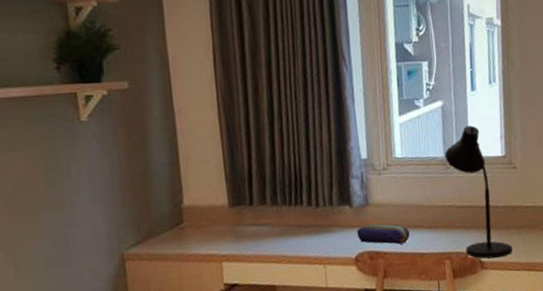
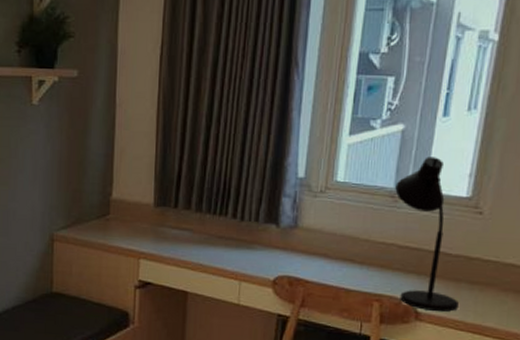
pencil case: present [356,224,410,245] -> none [279,248,338,276]

